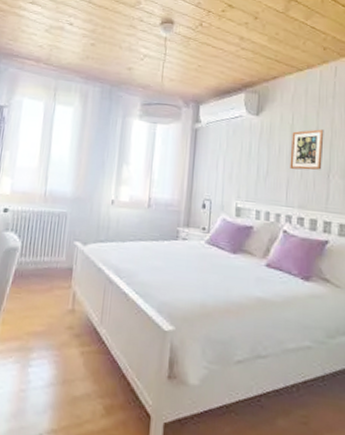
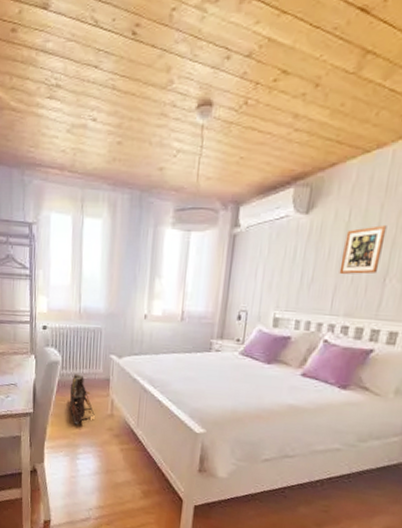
backpack: none [25,262,54,323] -> present [69,374,95,425]

